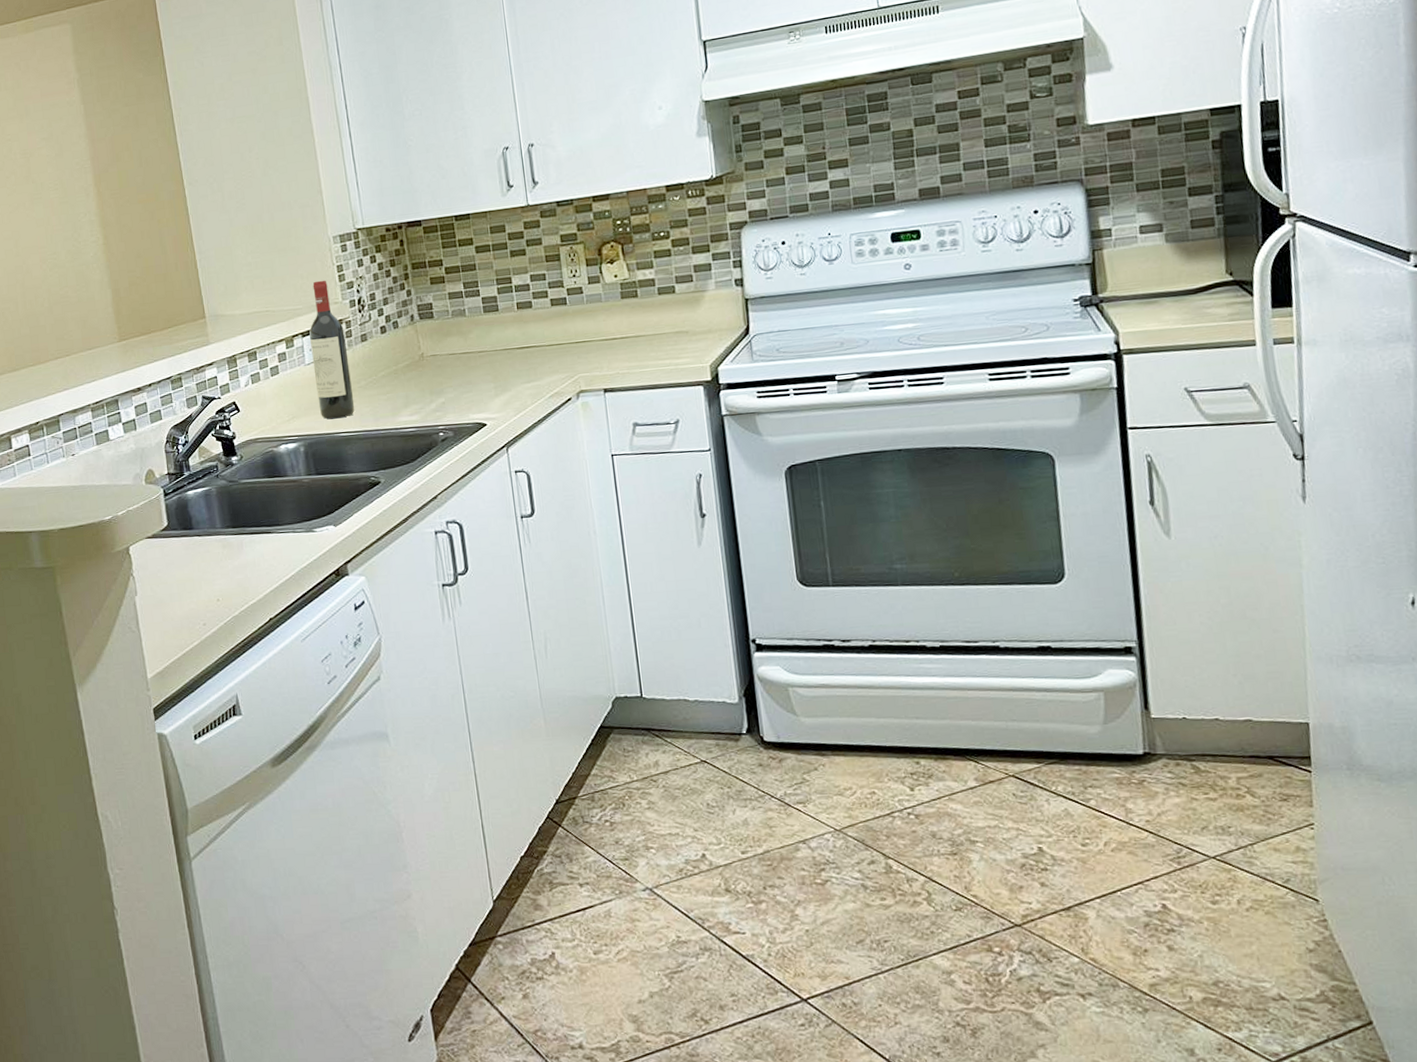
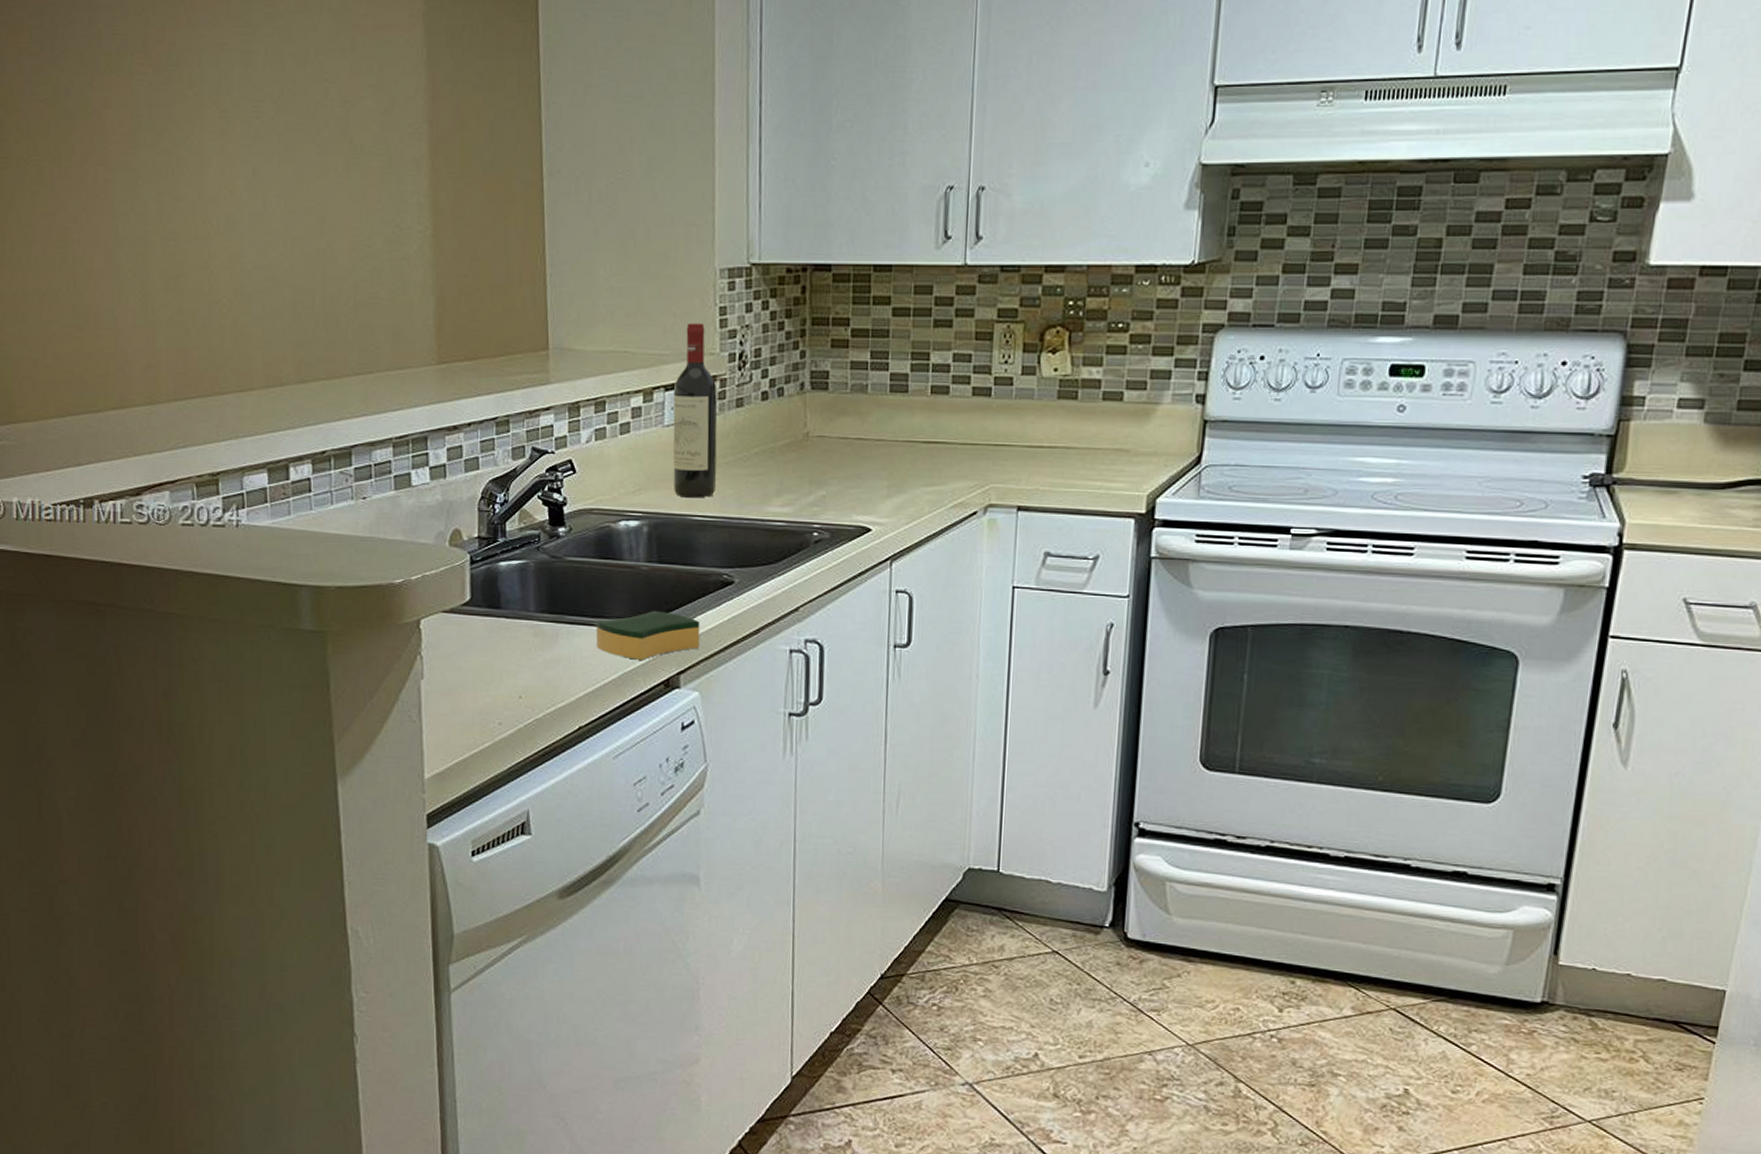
sponge: none [272,514,360,557] -> present [595,611,700,660]

